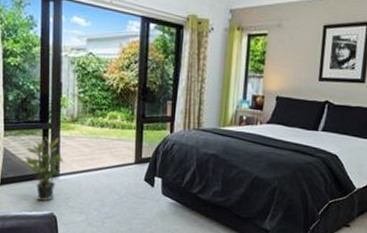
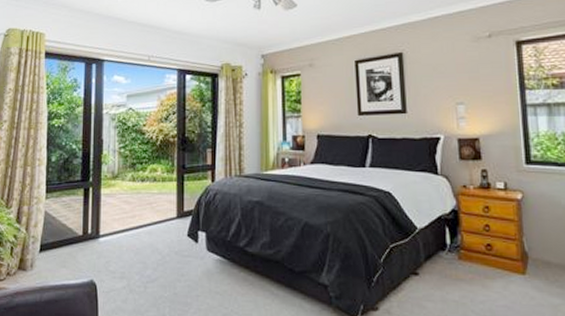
potted plant: present [25,137,63,202] -> none [65,196,104,268]

